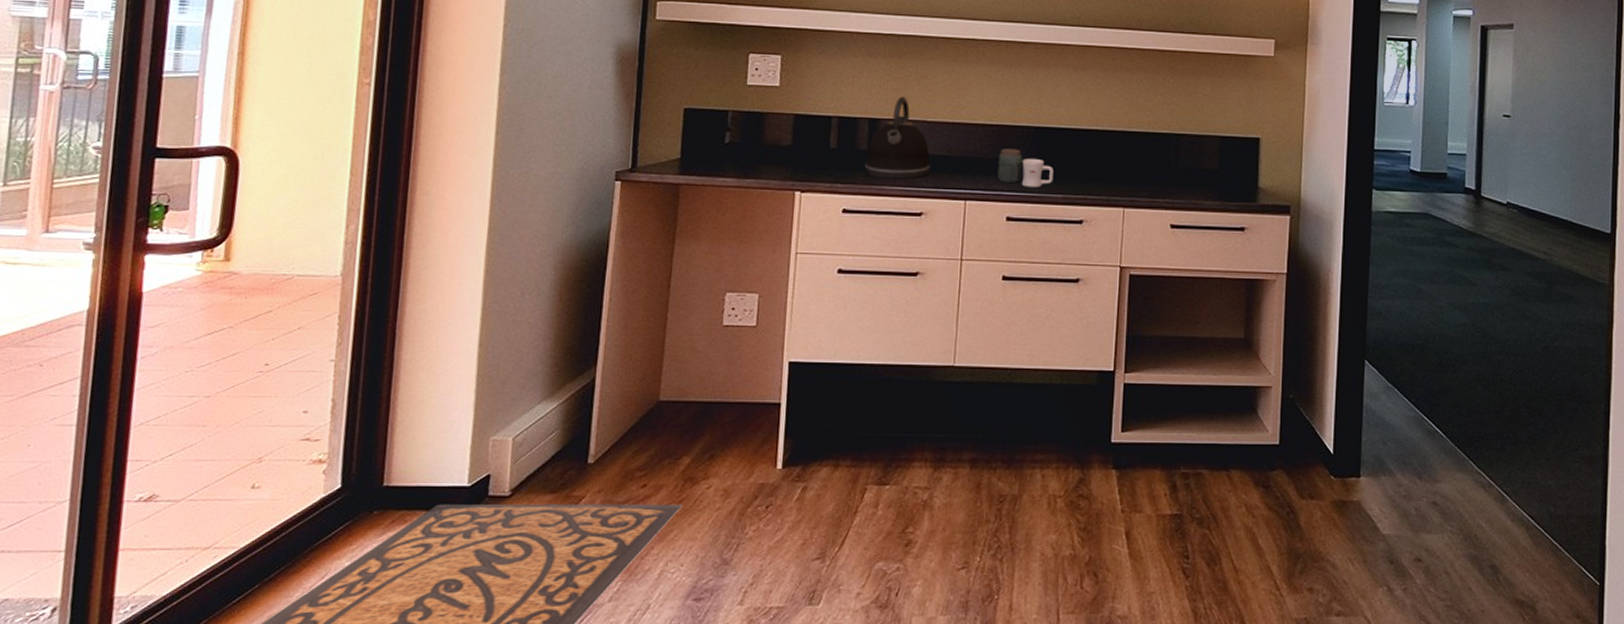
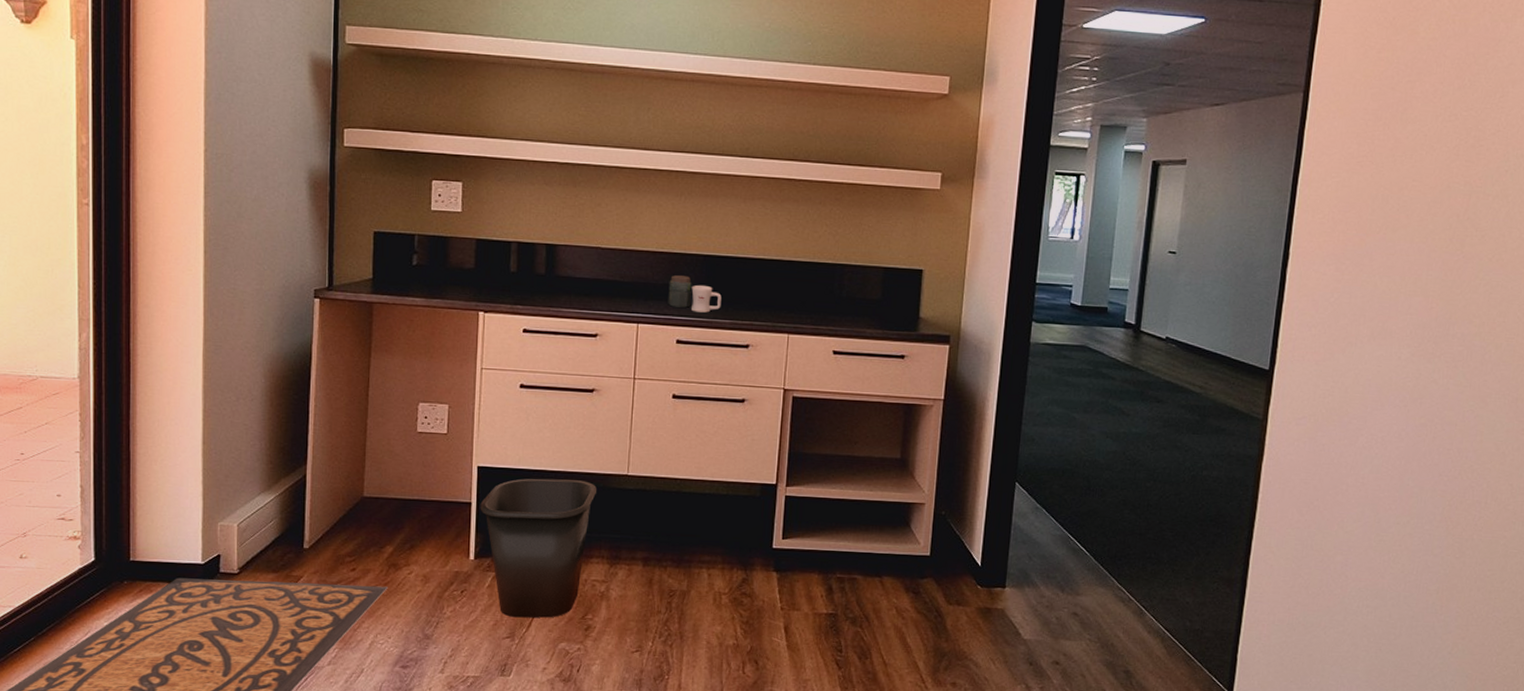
waste bin: none [790,373,920,535] -> present [480,478,596,618]
kettle: present [864,96,931,180] -> none [542,223,605,303]

